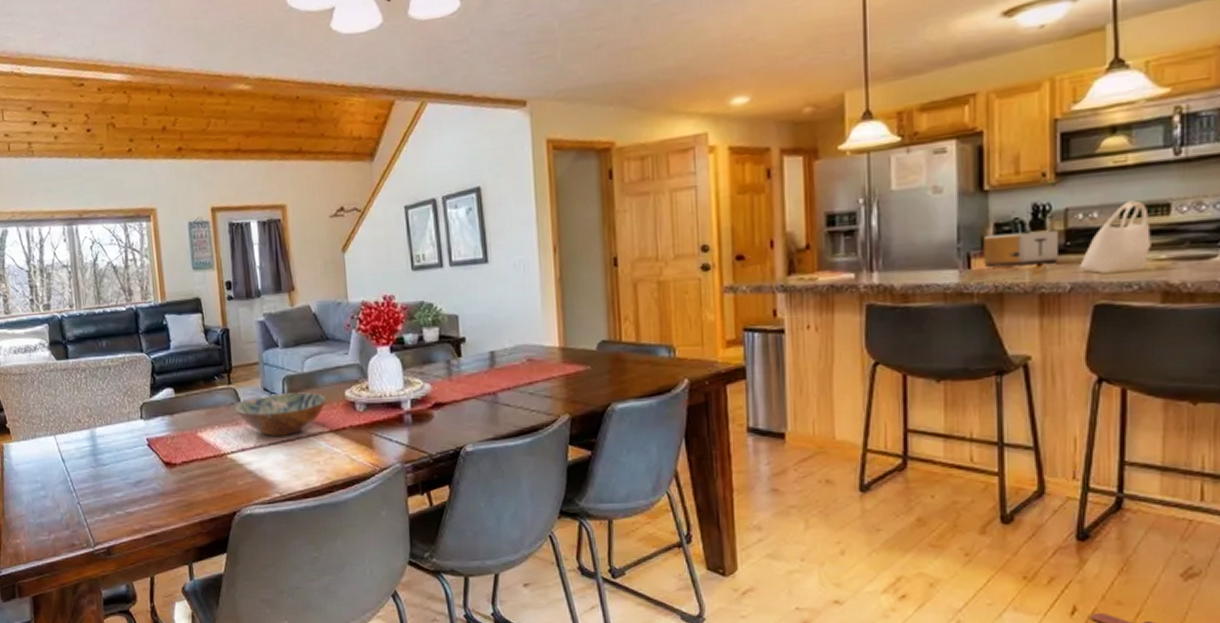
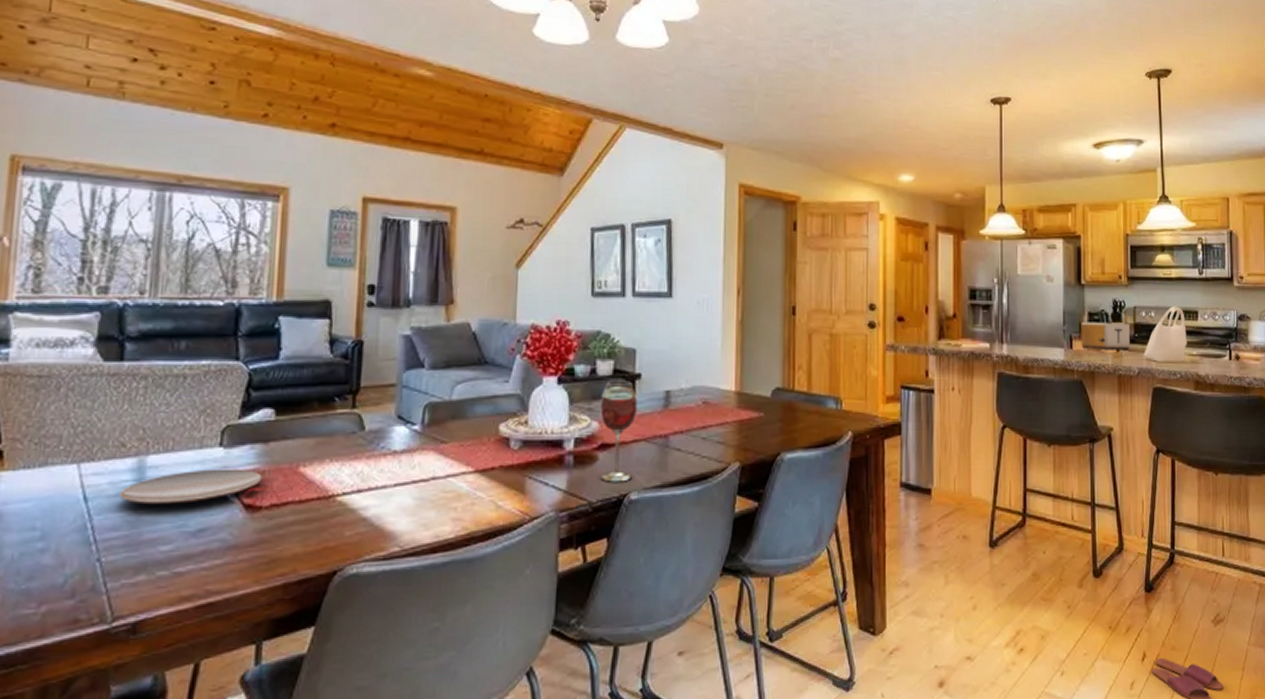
plate: none [83,435,173,464] -> present [119,468,263,505]
bowl: present [236,391,327,437] -> none [357,422,476,475]
wineglass: none [430,345,466,437] -> present [600,380,637,482]

